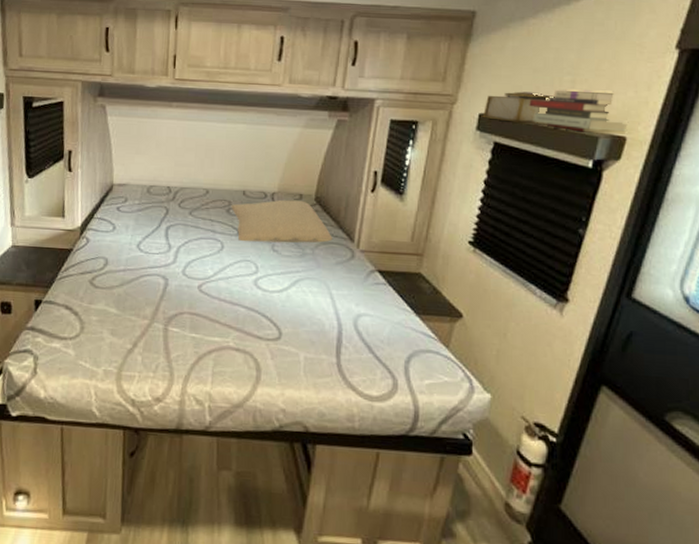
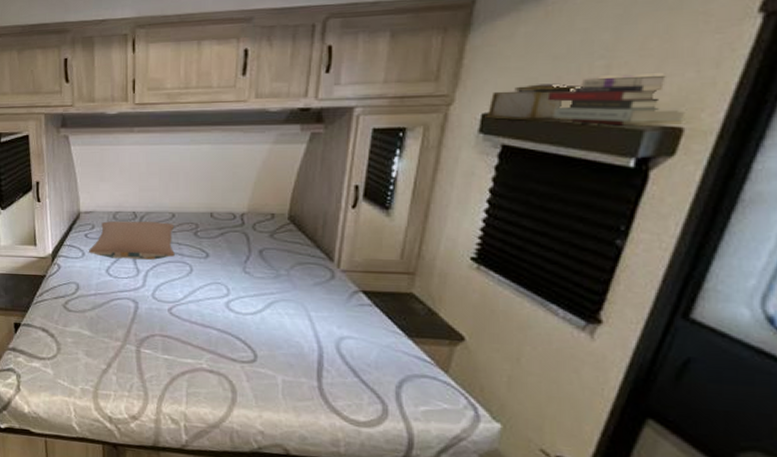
pillow: none [120,195,207,236] -> present [89,221,175,260]
pillow: present [231,199,332,243] -> none [198,220,309,265]

